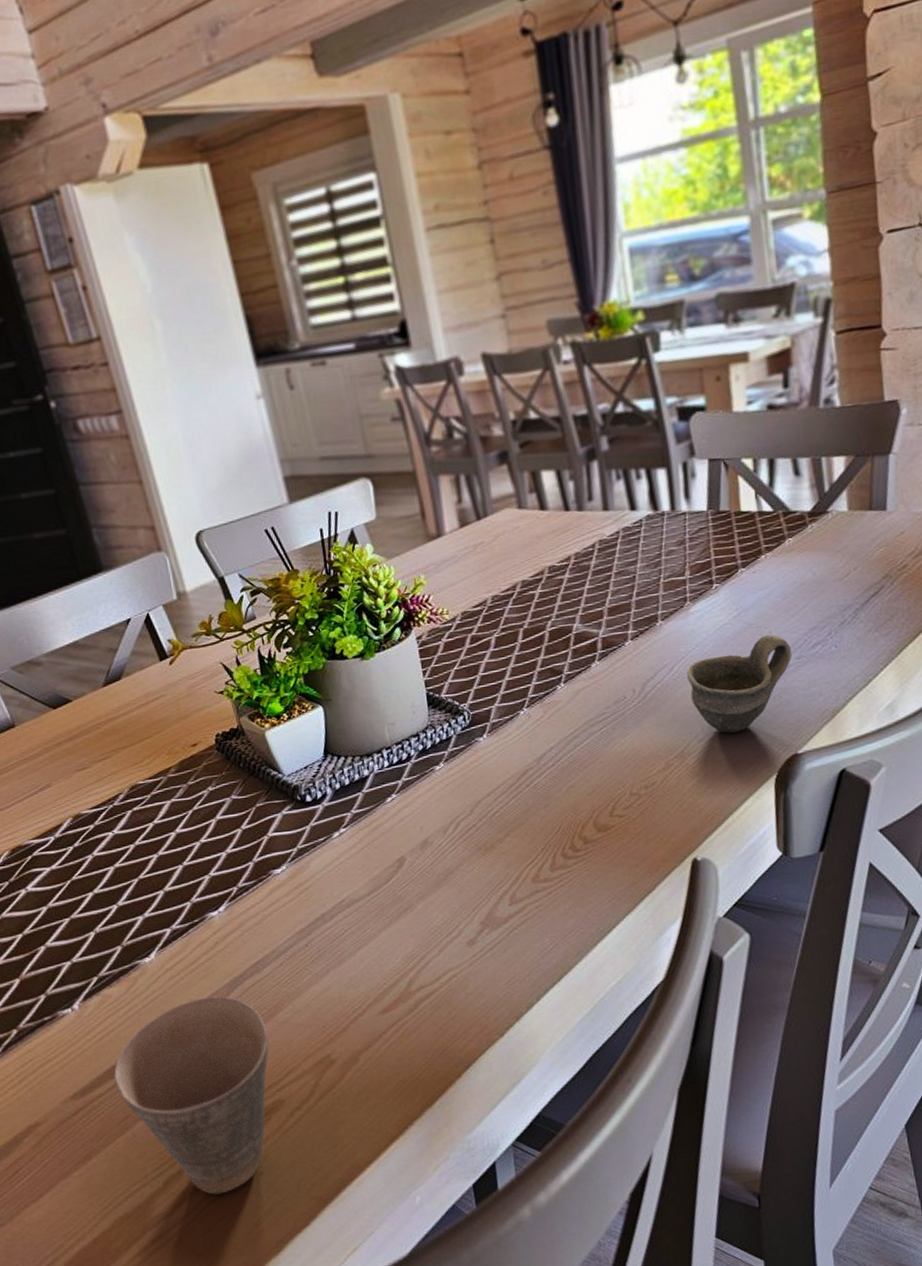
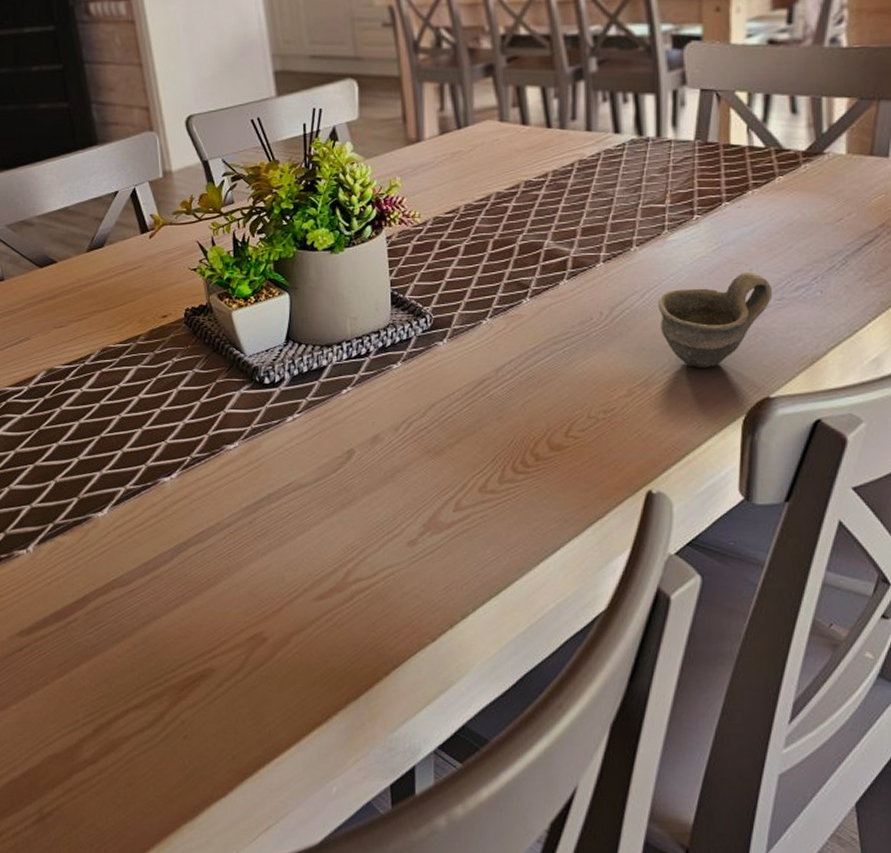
cup: present [113,996,270,1195] -> none [58,558,206,751]

